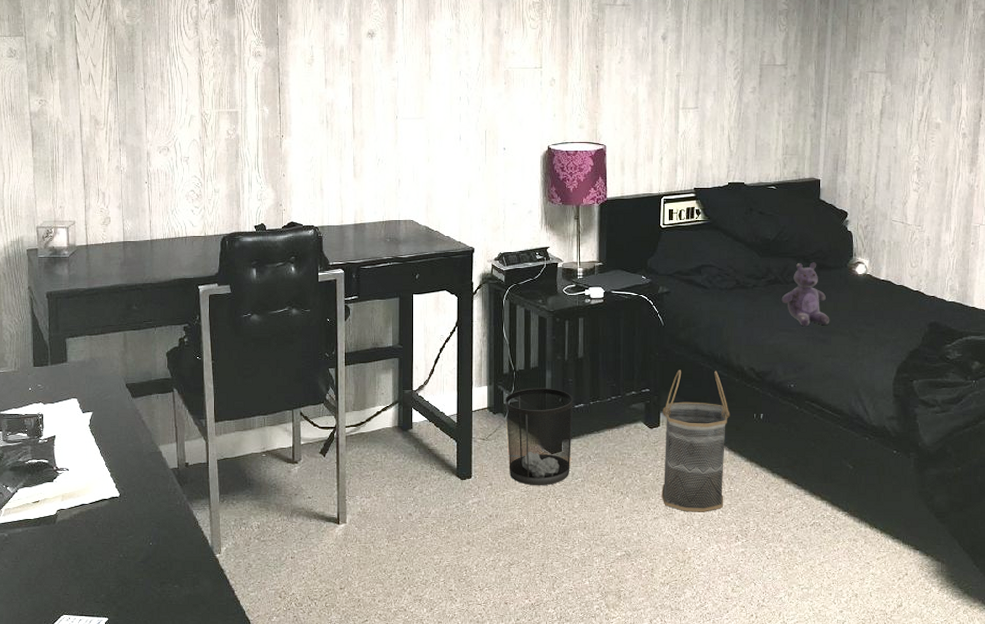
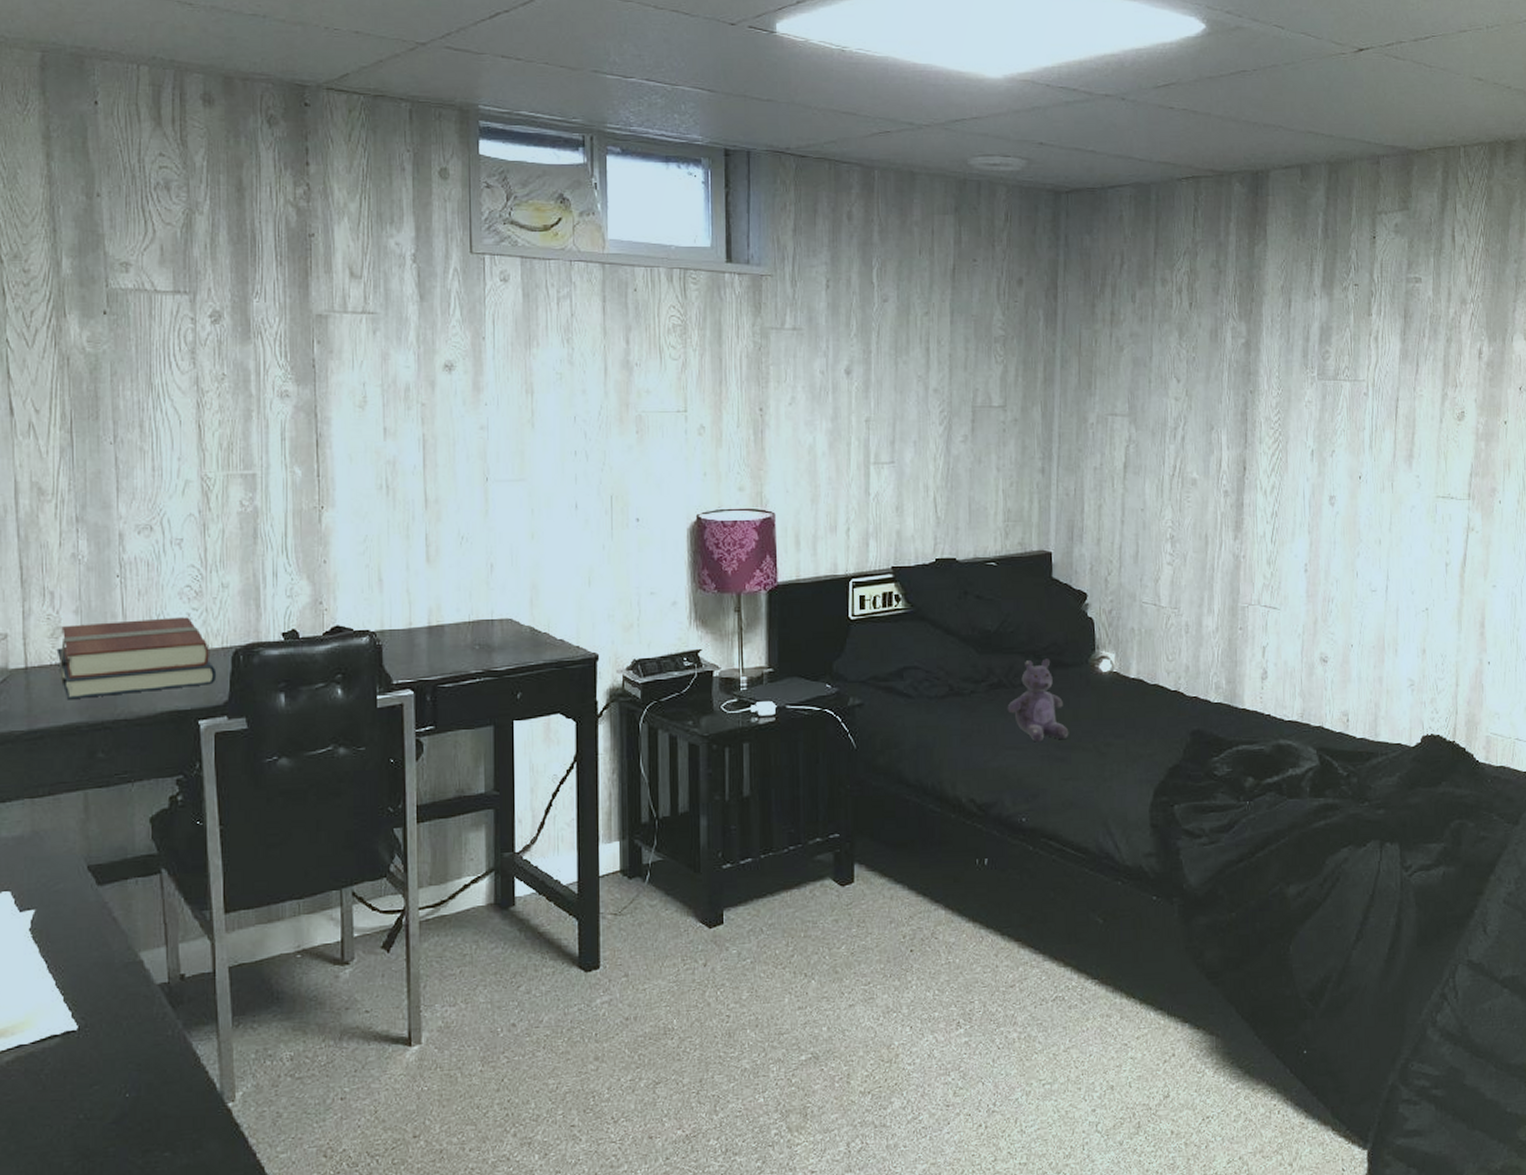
books: none [106,213,211,268] -> present [56,617,217,700]
waste bin: present [504,388,574,486] -> none [643,839,738,974]
basket: present [661,369,730,512] -> none [857,805,946,995]

